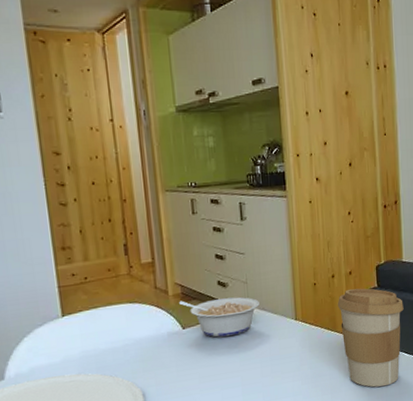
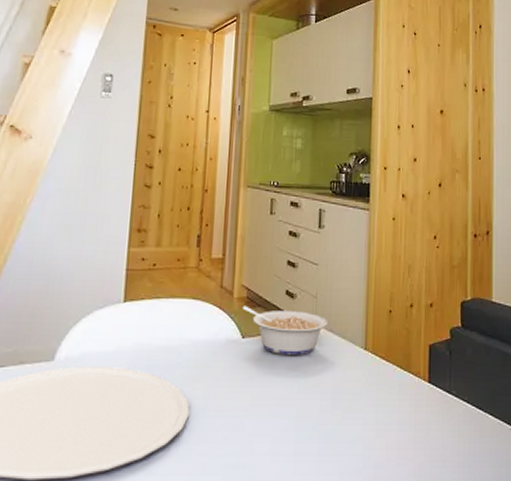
coffee cup: present [337,288,404,387] -> none [413,325,491,453]

